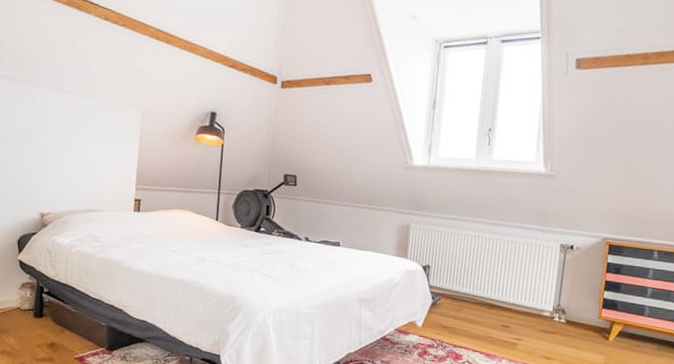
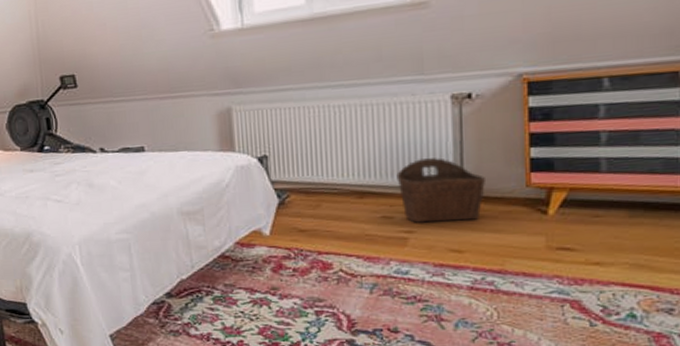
wicker basket: none [516,287,573,337] -> present [396,157,485,223]

